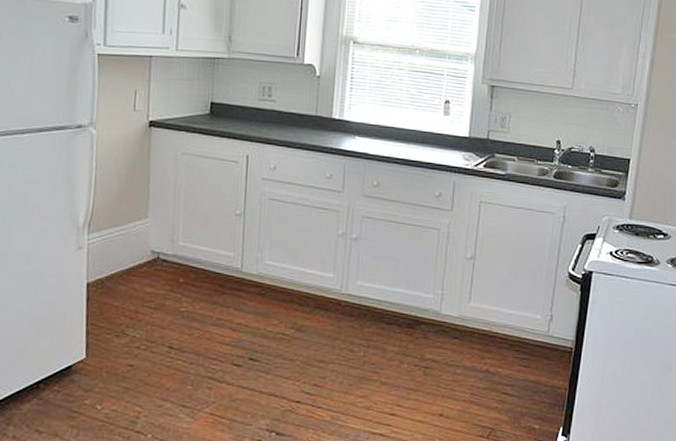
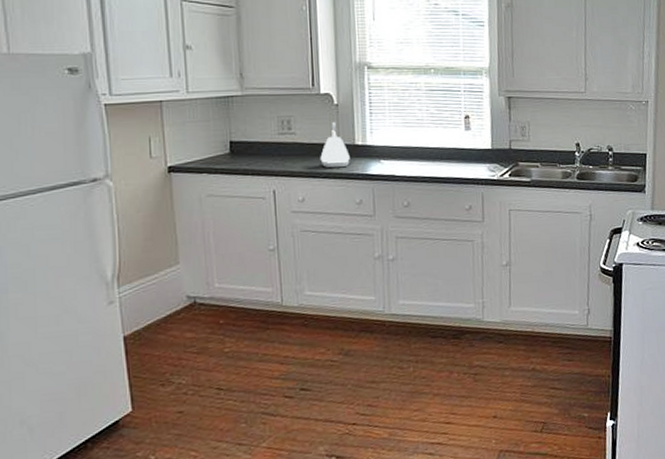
kettle: none [296,94,326,140] -> present [320,122,350,169]

